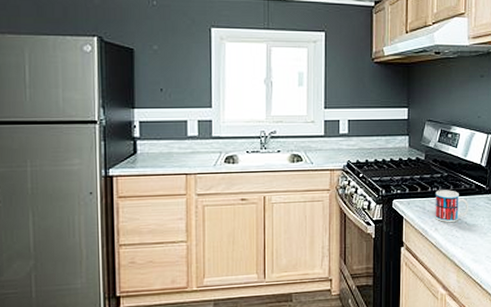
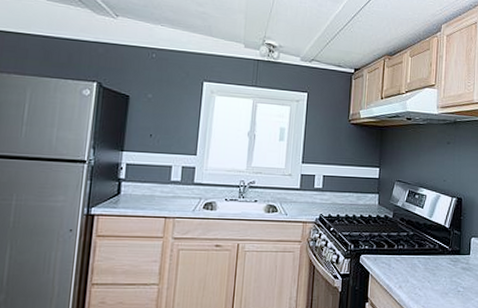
mug: present [435,190,469,223] -> none [399,248,433,281]

